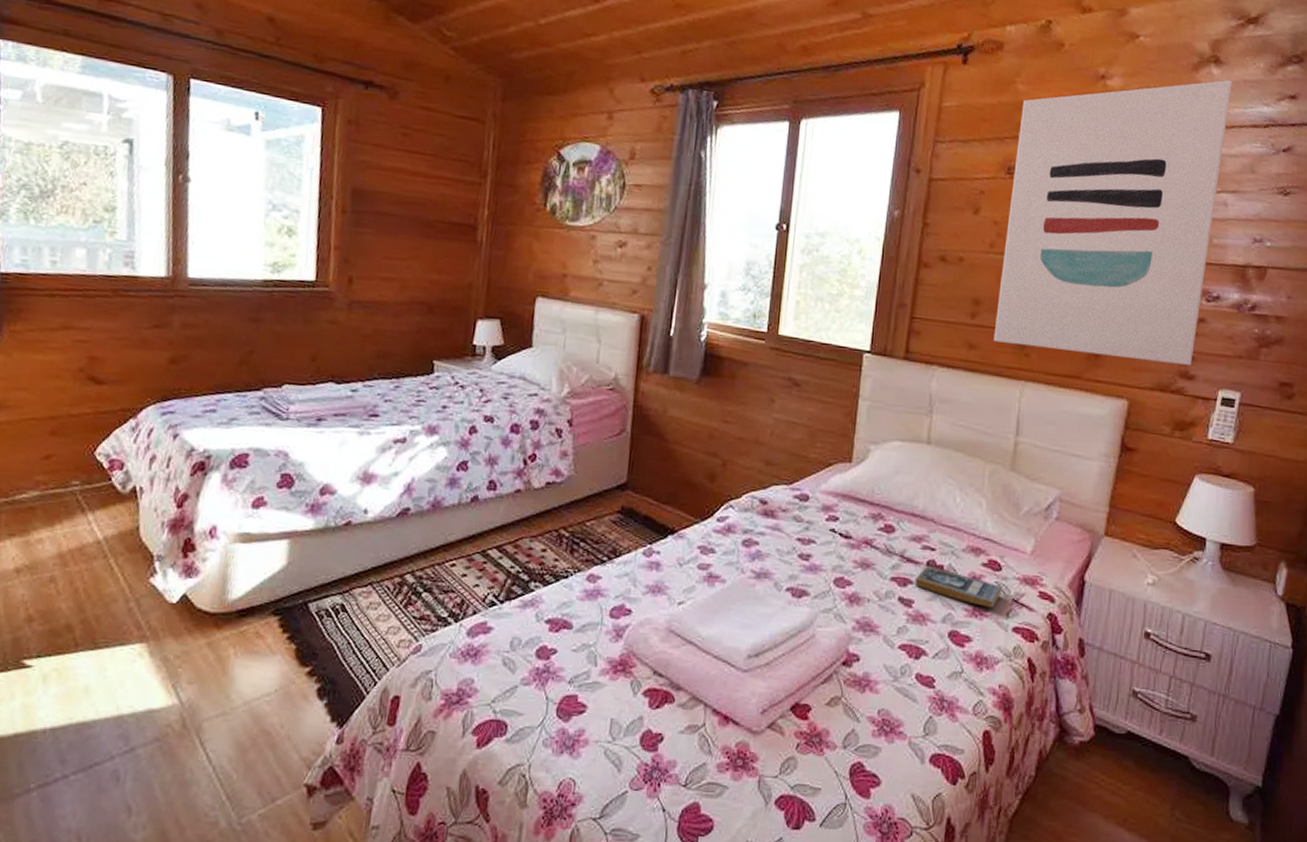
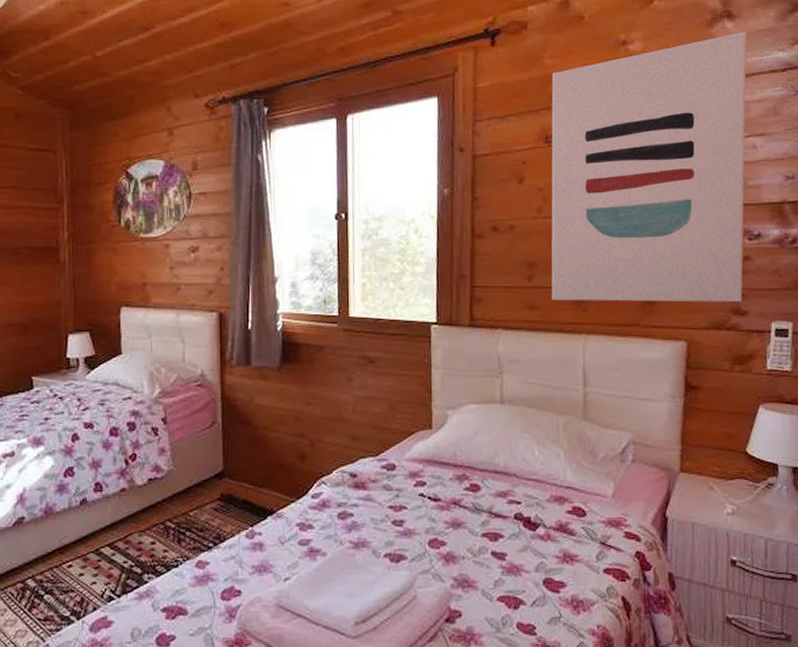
book: present [914,565,1002,608] -> none [505,518,589,552]

